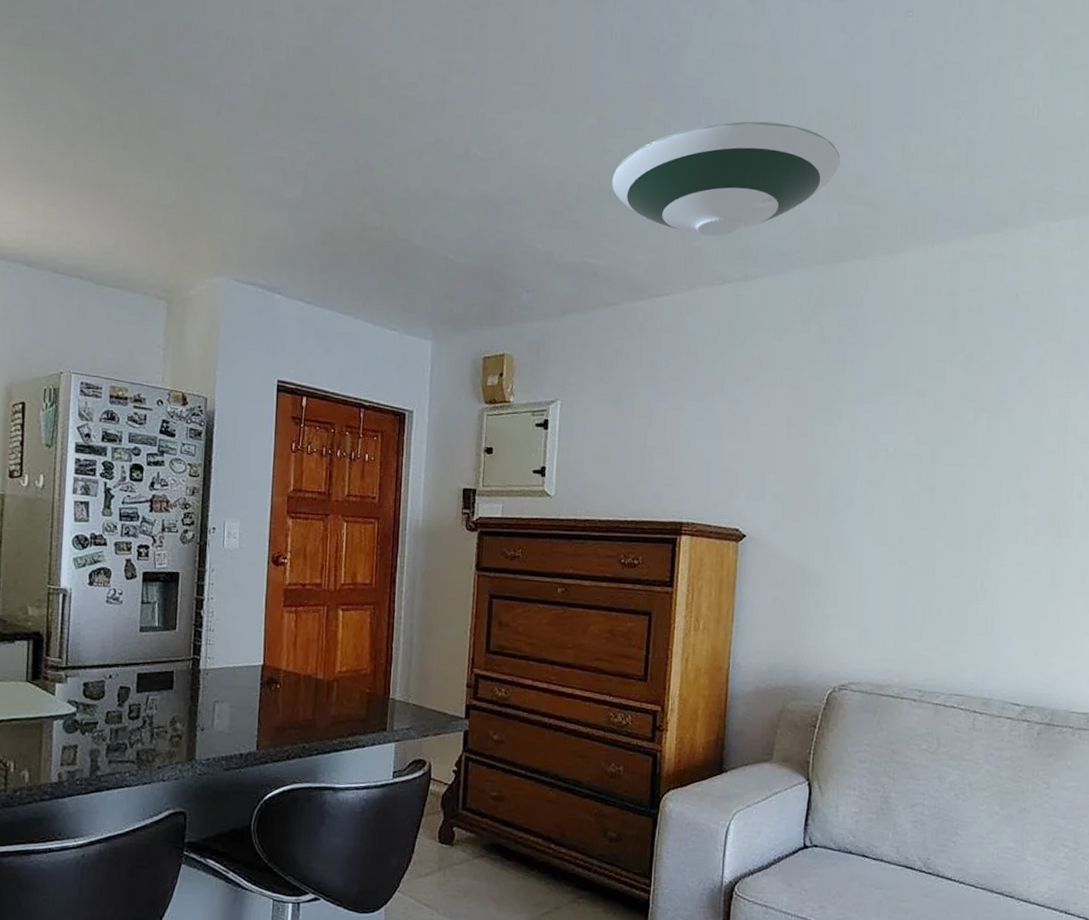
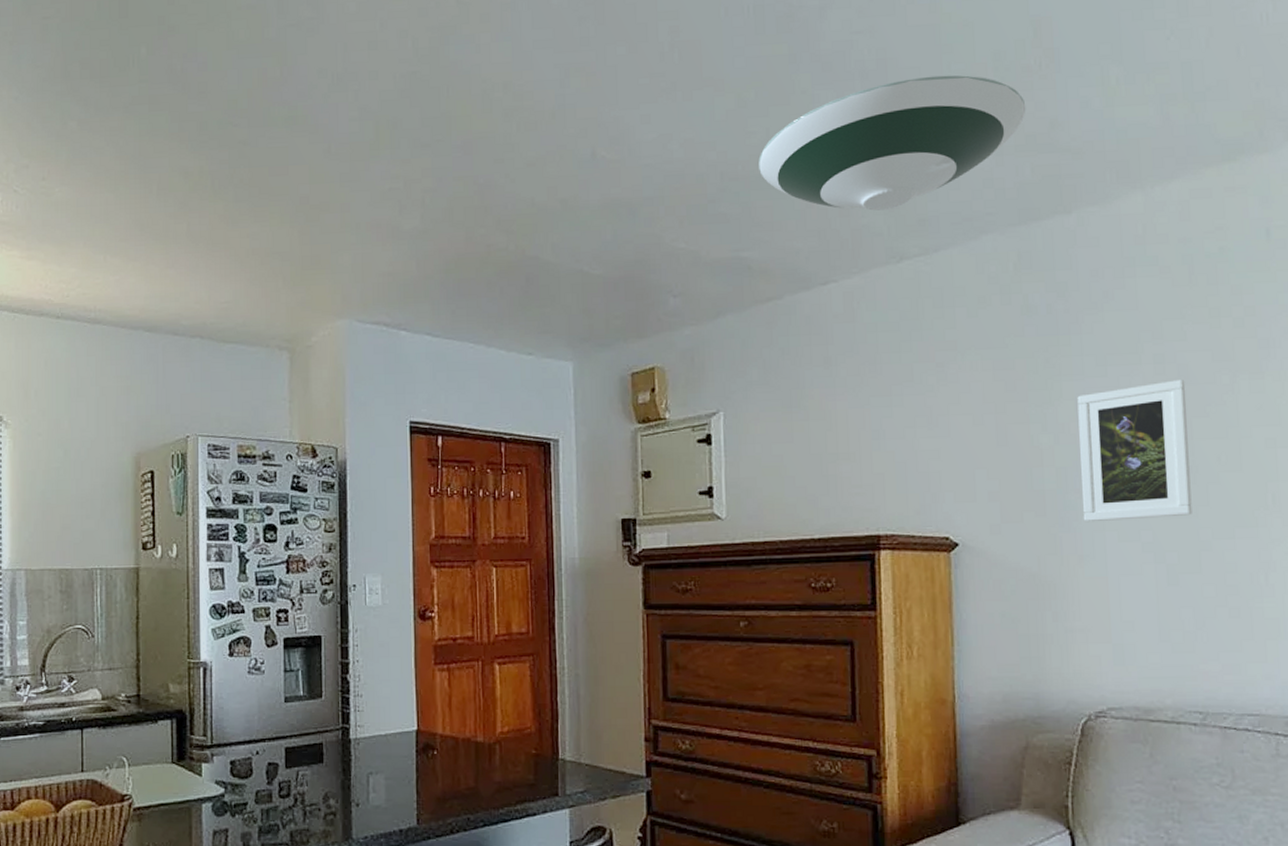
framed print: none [847,412,939,528] -> present [1077,380,1192,523]

